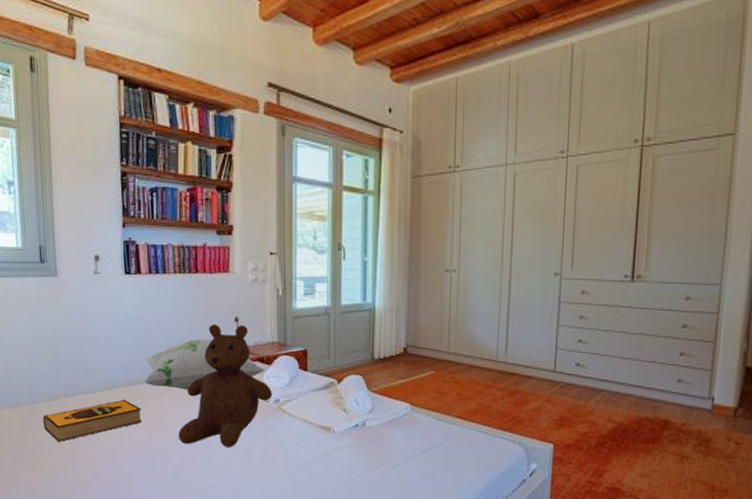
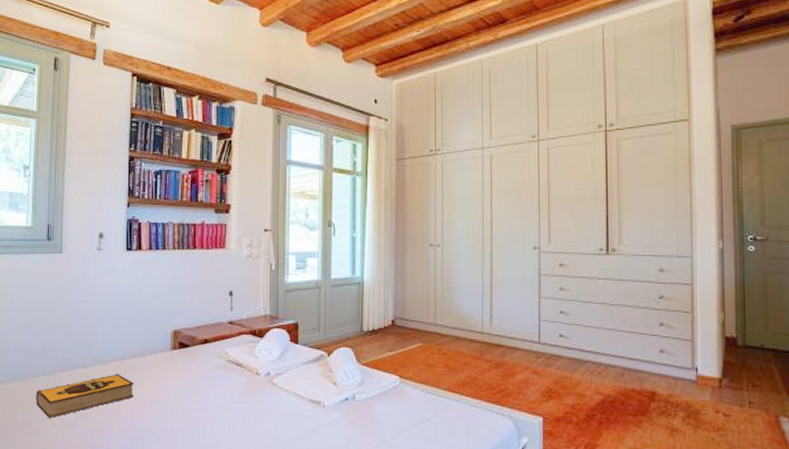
decorative pillow: present [145,339,266,390] -> none [139,313,258,364]
teddy bear: present [178,324,273,447] -> none [169,298,264,423]

